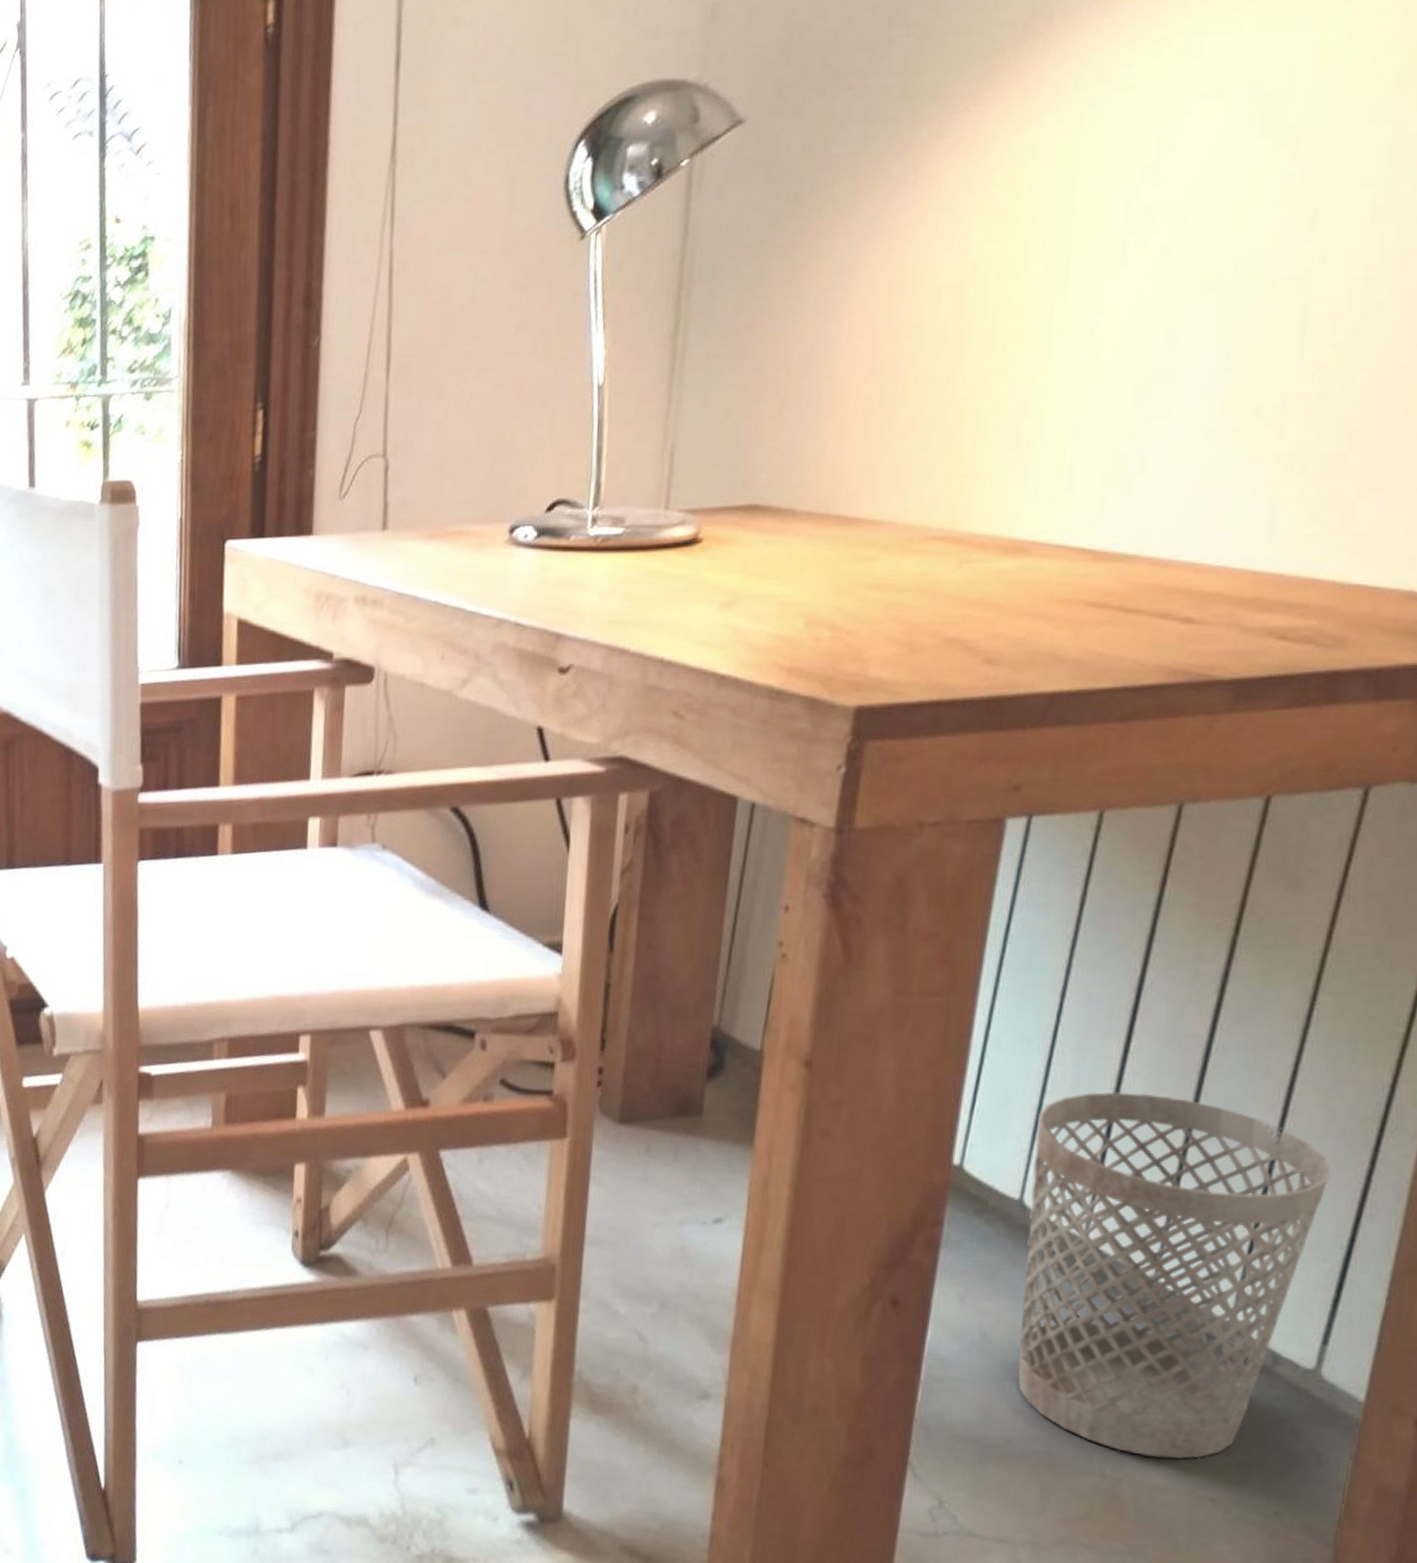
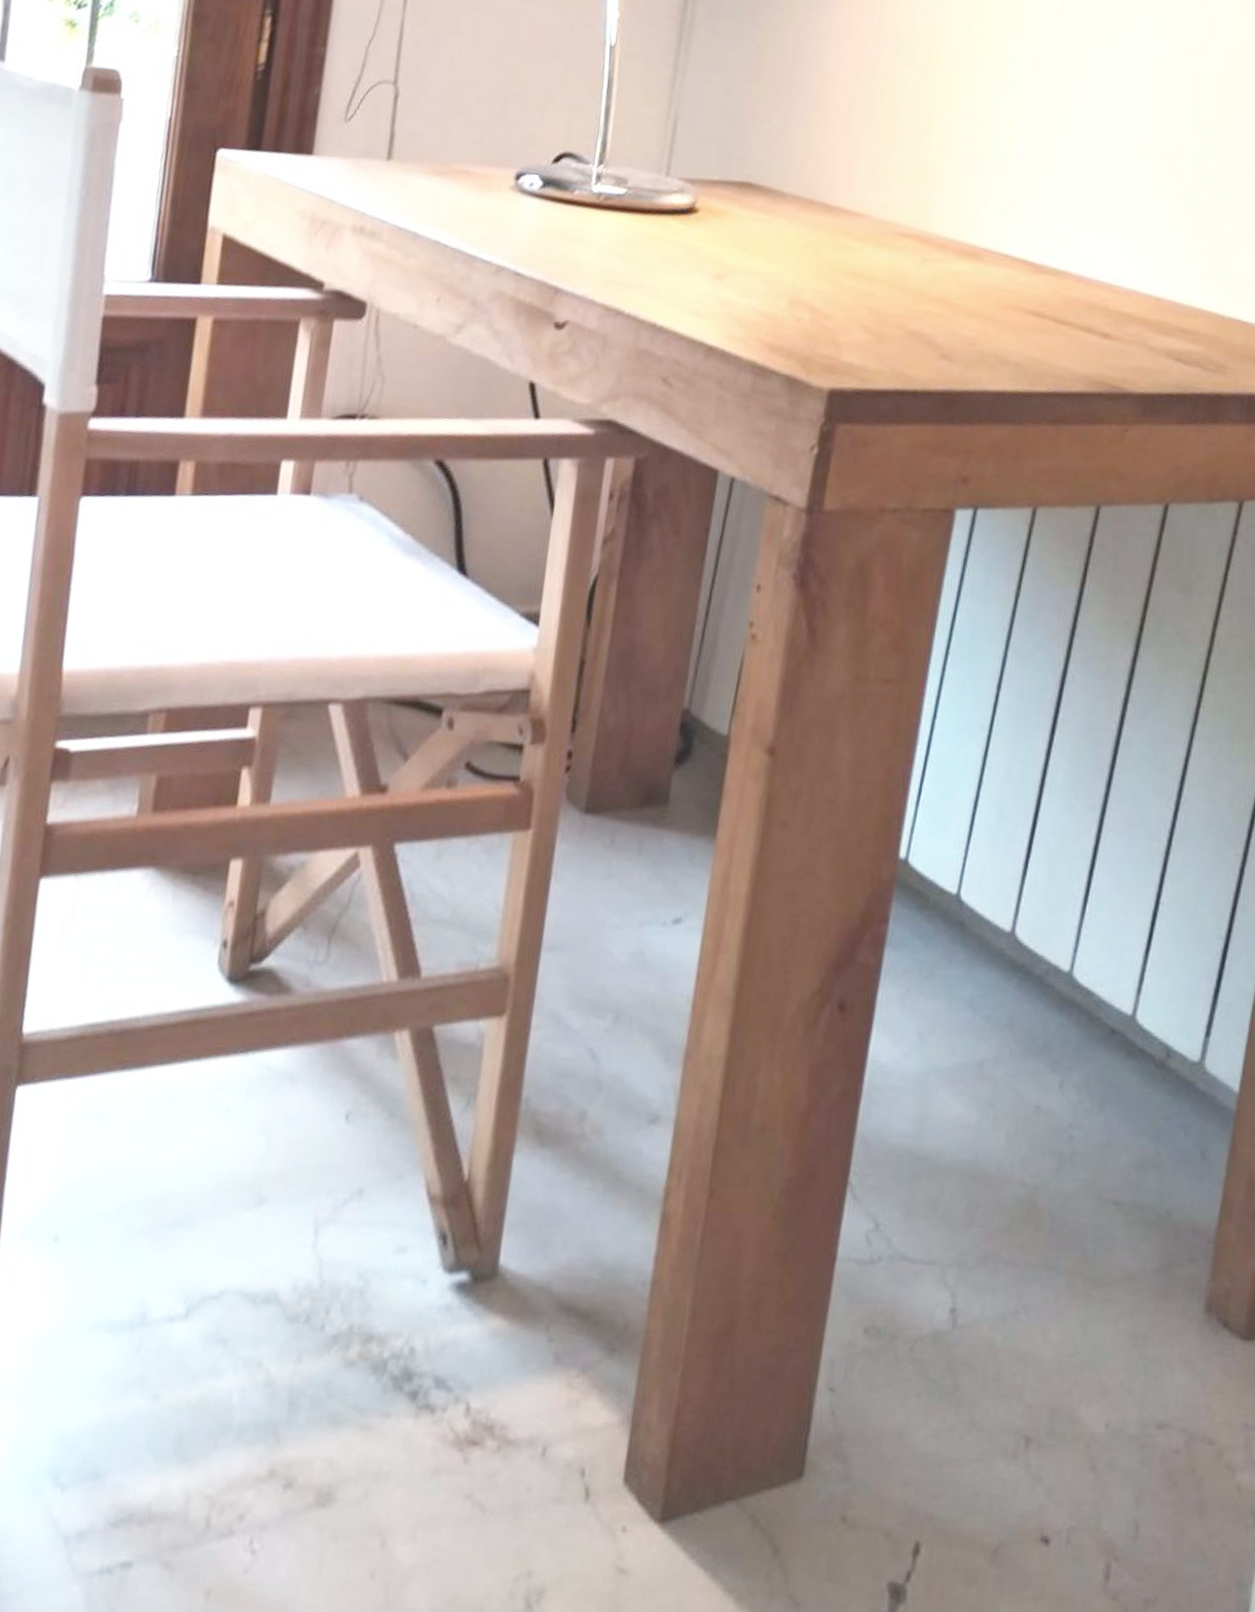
wastebasket: present [1017,1092,1332,1460] -> none [950,784,1214,1162]

